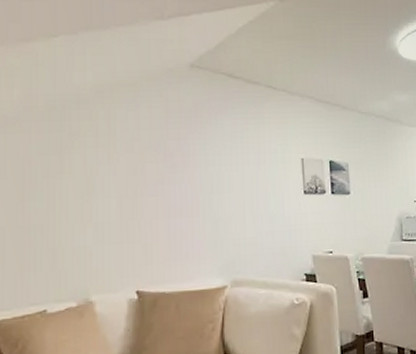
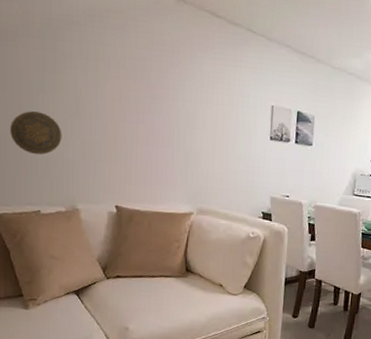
decorative plate: none [10,198,71,247] -> present [10,111,62,155]

